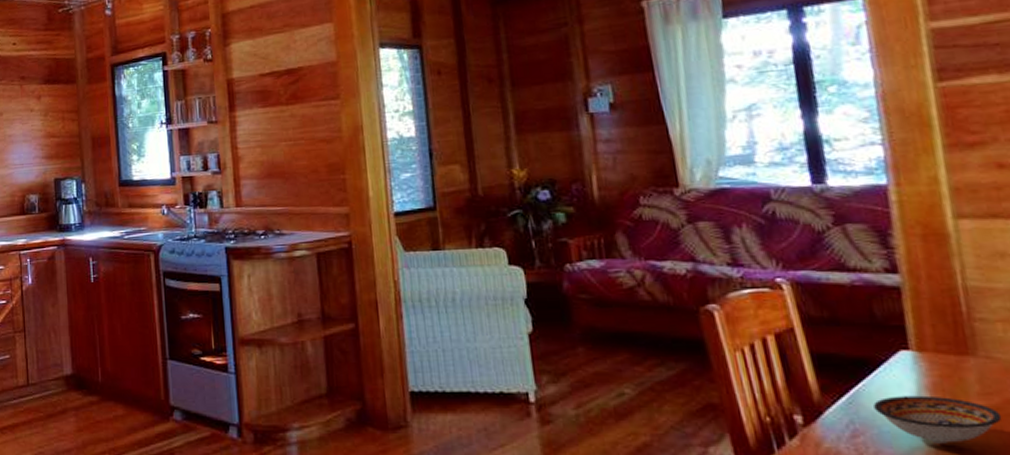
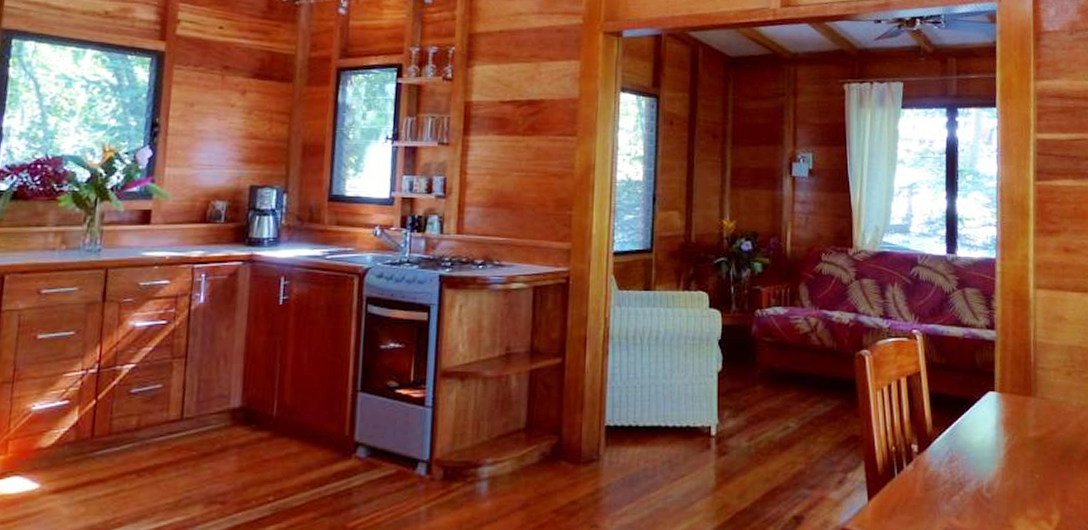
bowl: present [873,395,1002,445] -> none [967,428,1046,467]

